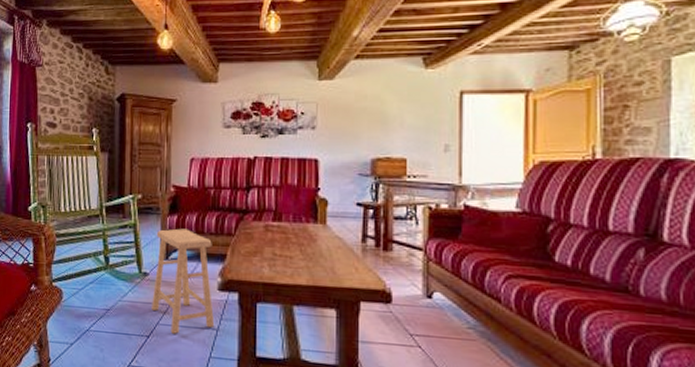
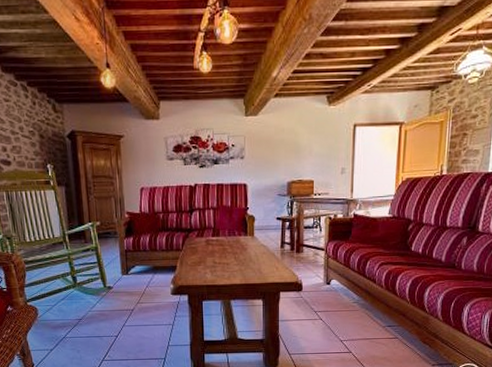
footstool: present [152,228,215,334] -> none [116,248,171,332]

